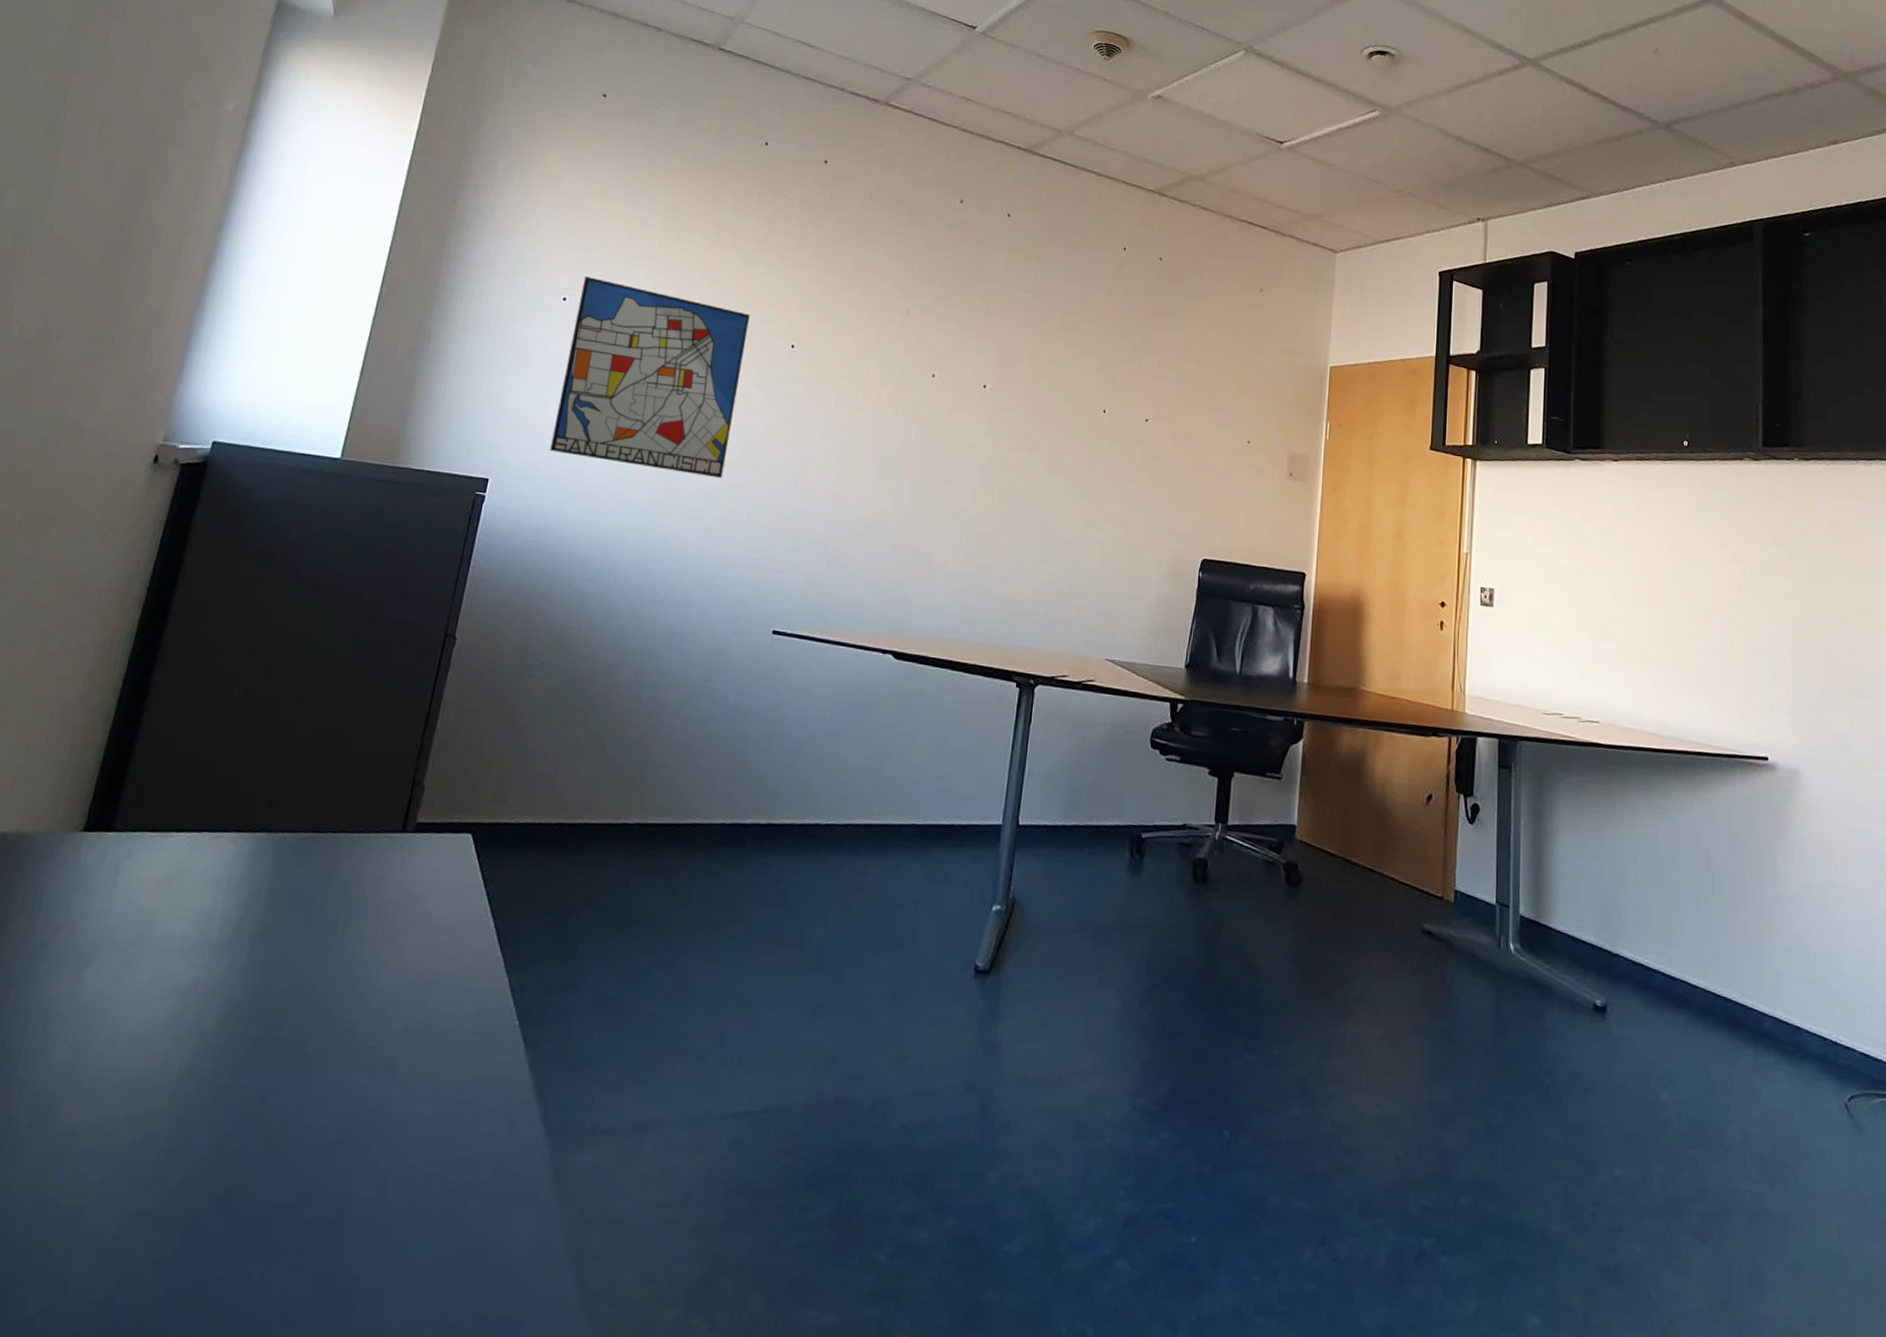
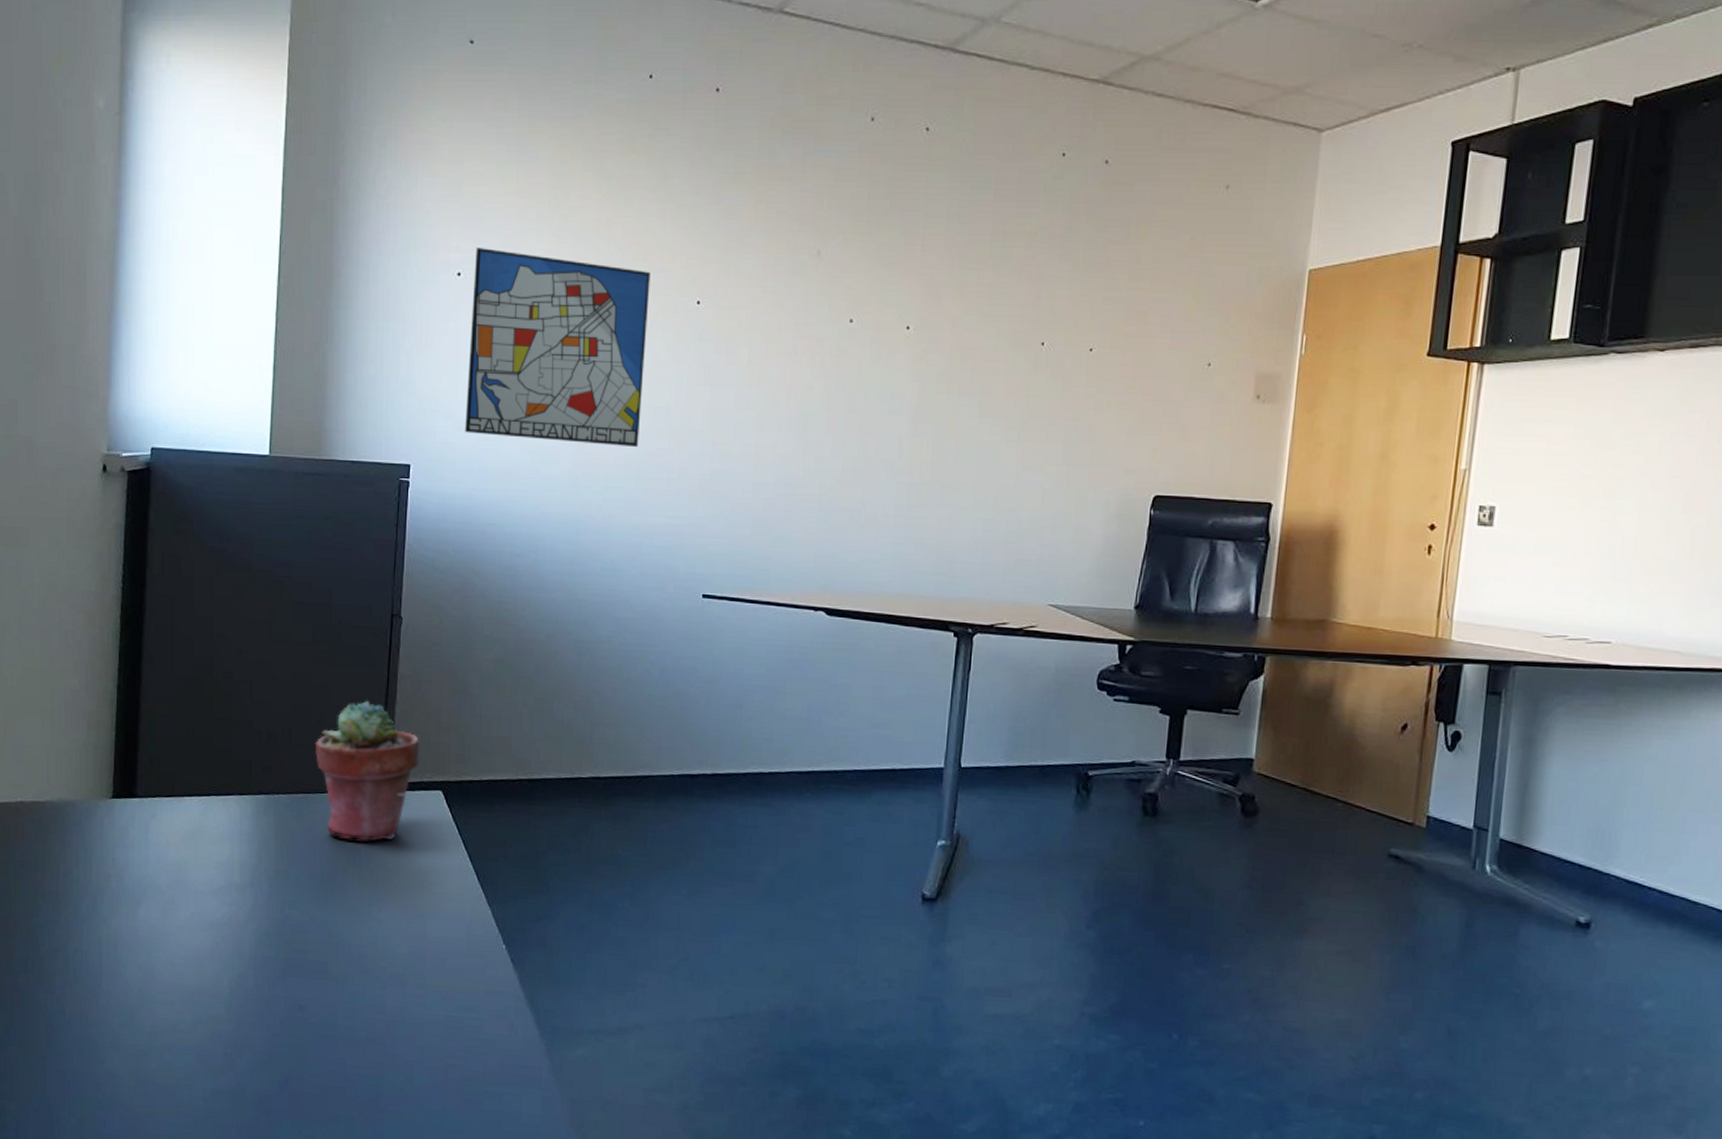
potted succulent: none [333,727,455,892] -> present [314,700,420,842]

